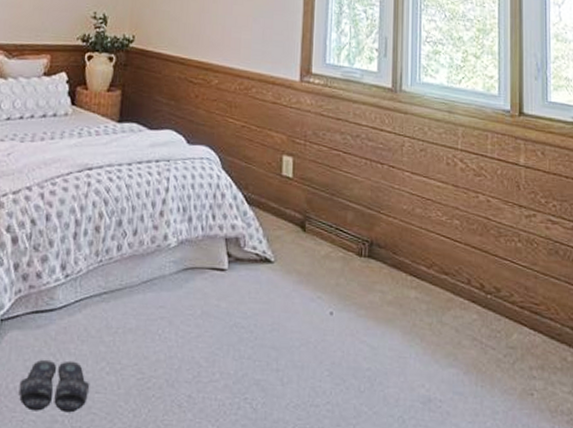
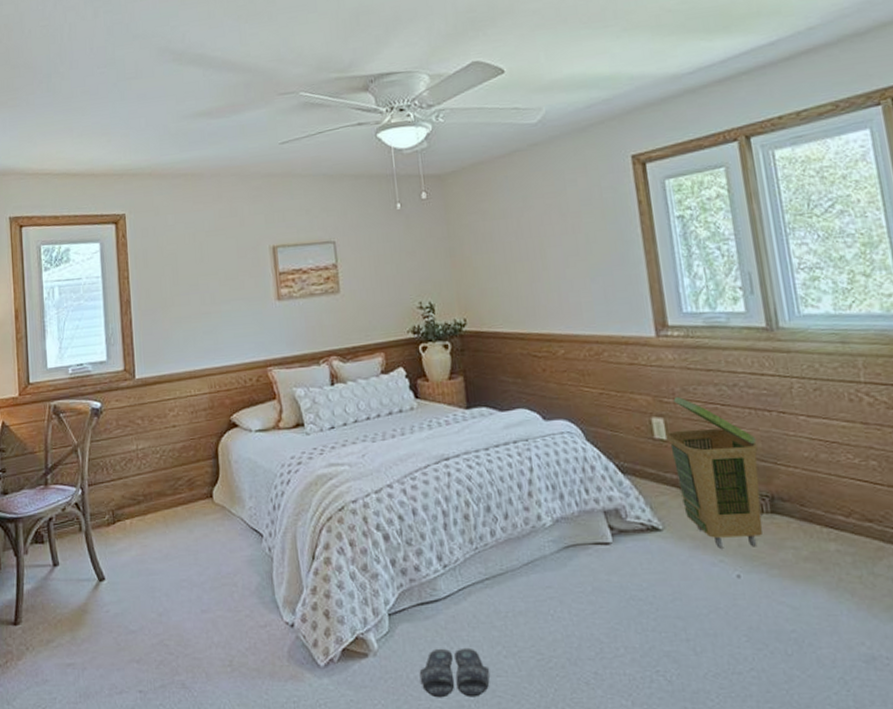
laundry basket: none [293,140,367,287] -> present [667,397,763,549]

